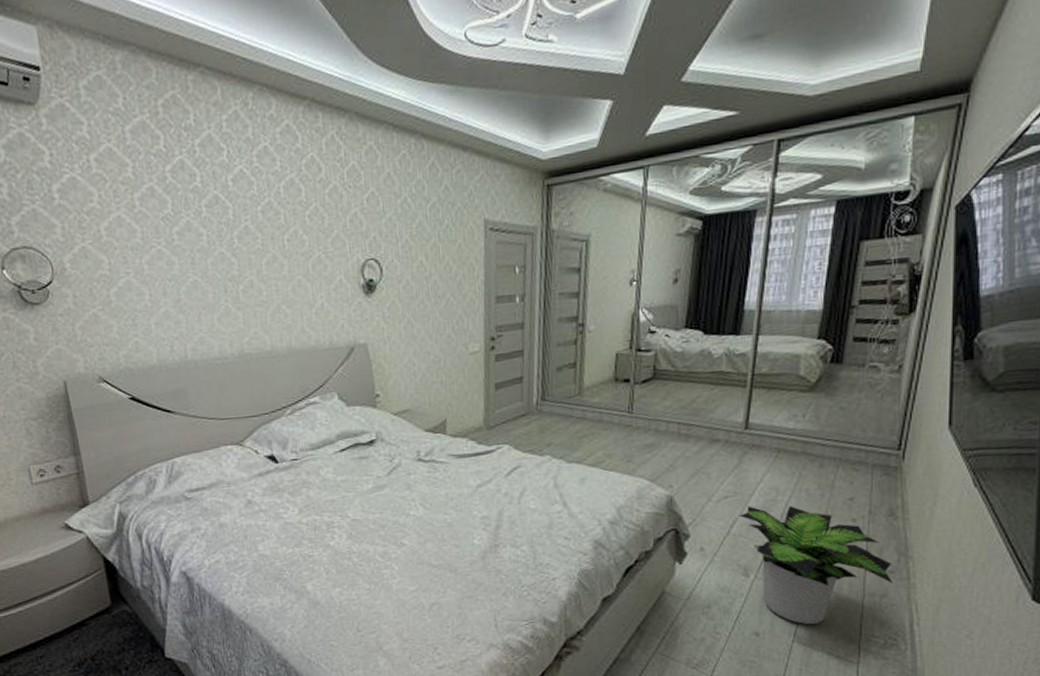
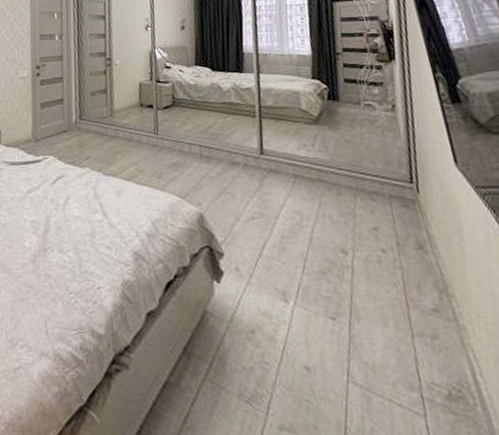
potted plant: present [739,506,894,625] -> none [268,228,442,364]

